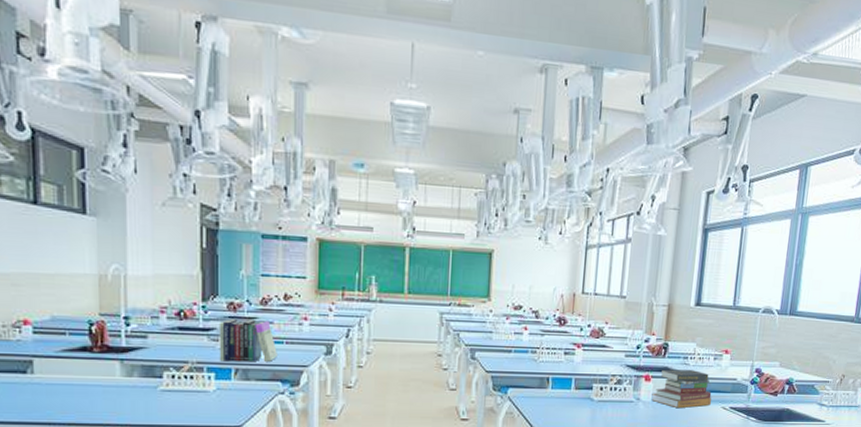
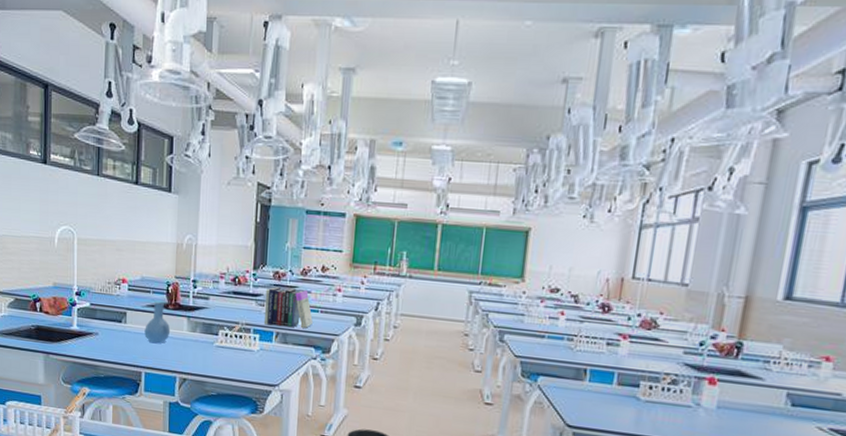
flask: none [61,345,98,395] -> present [144,302,171,344]
books: present [651,369,712,409] -> none [716,372,803,423]

